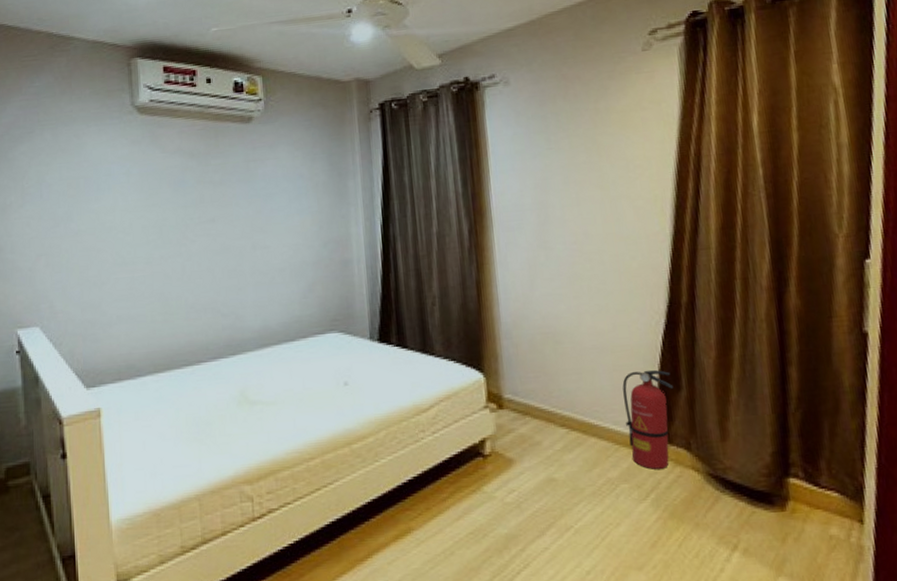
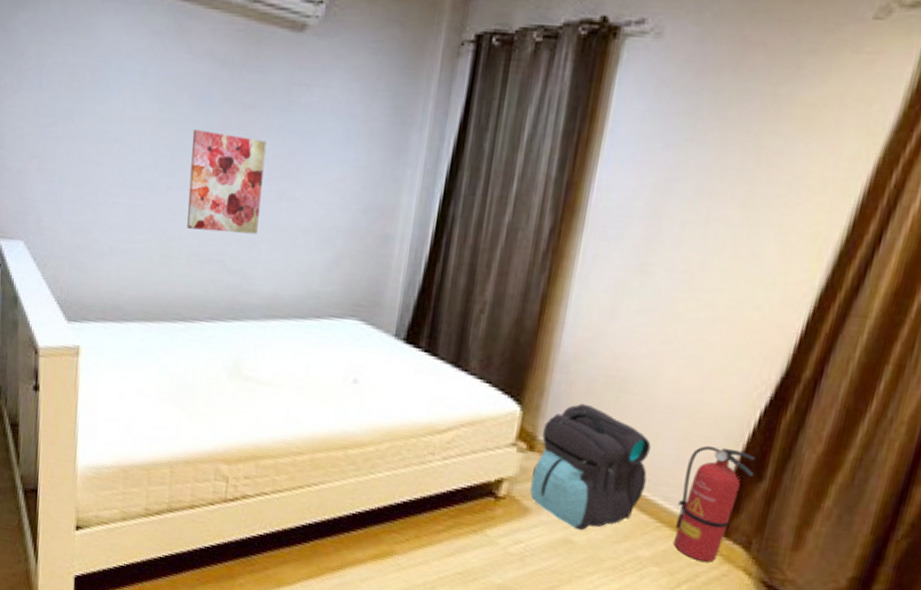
wall art: none [175,206,241,287] -> present [187,130,267,235]
backpack: none [505,360,597,468] -> present [530,403,651,531]

